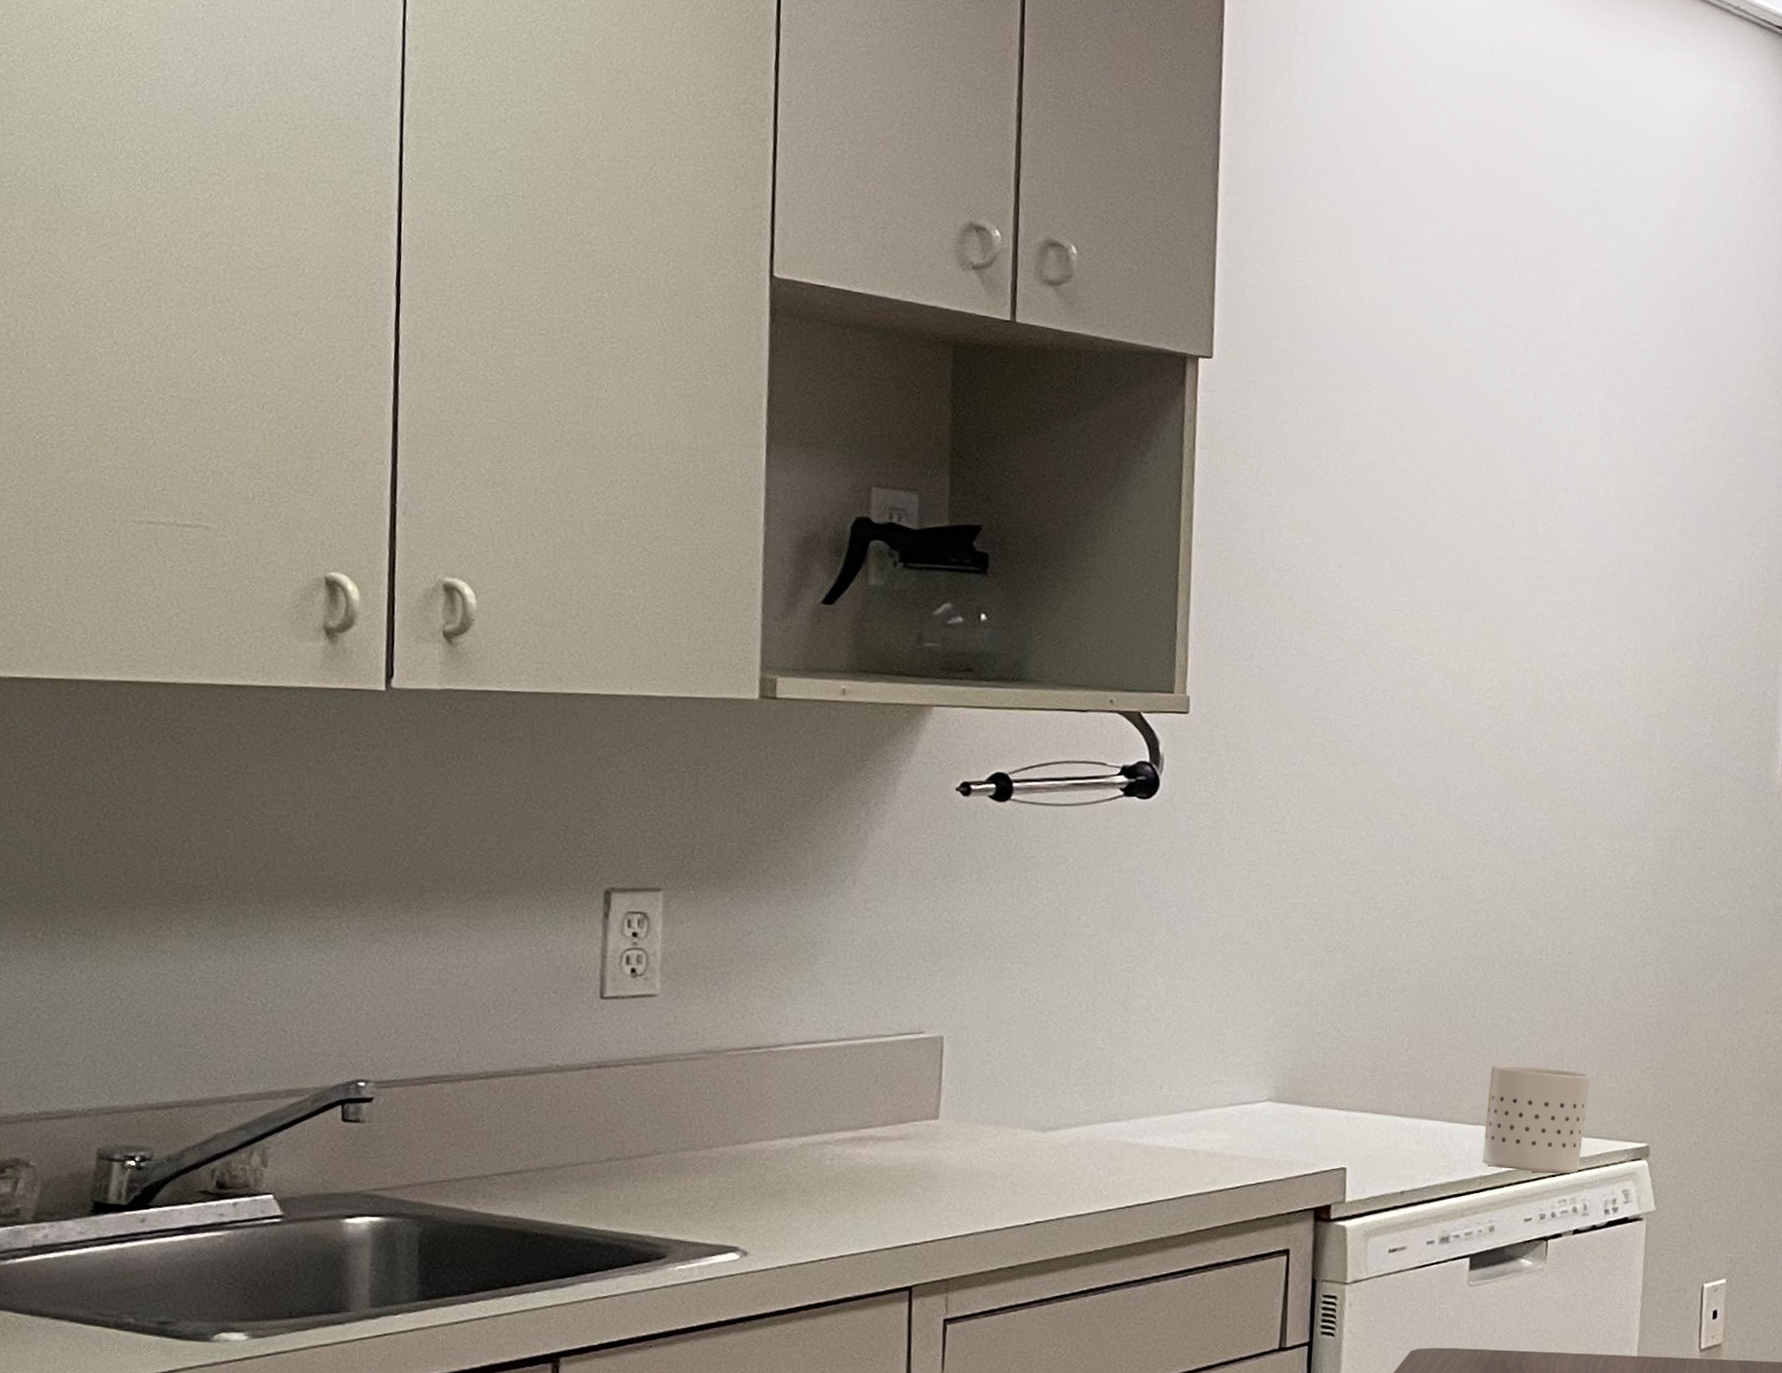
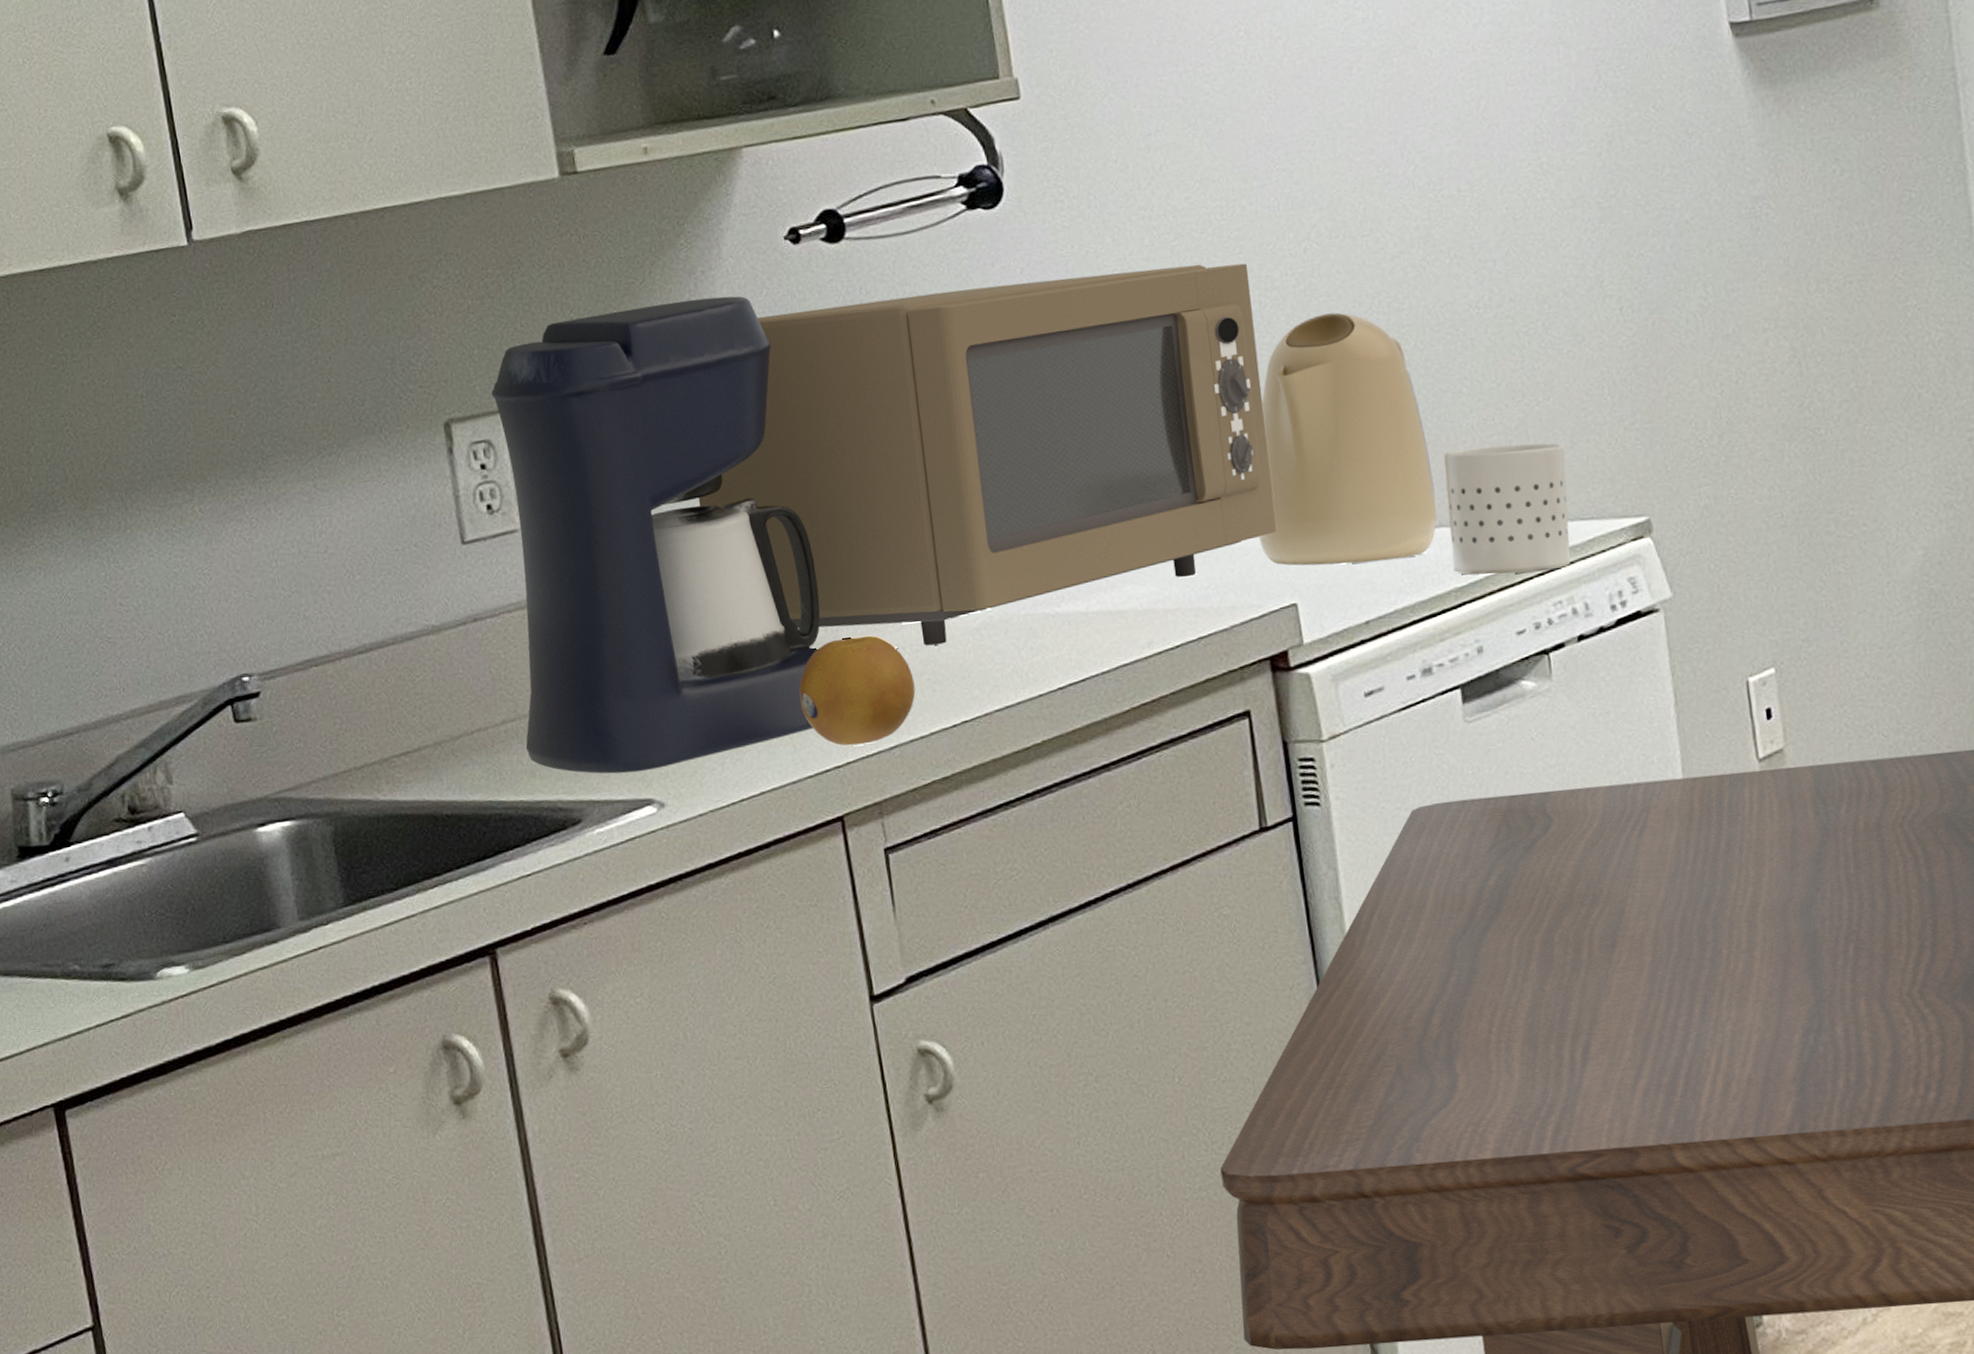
coffee maker: none [625,822,929,1222] -> present [491,296,820,774]
microwave: none [832,851,1357,1154] -> present [698,263,1278,646]
fruit: none [891,1135,1000,1228] -> present [799,635,916,746]
kettle: none [1324,937,1480,1145] -> present [1258,312,1437,566]

